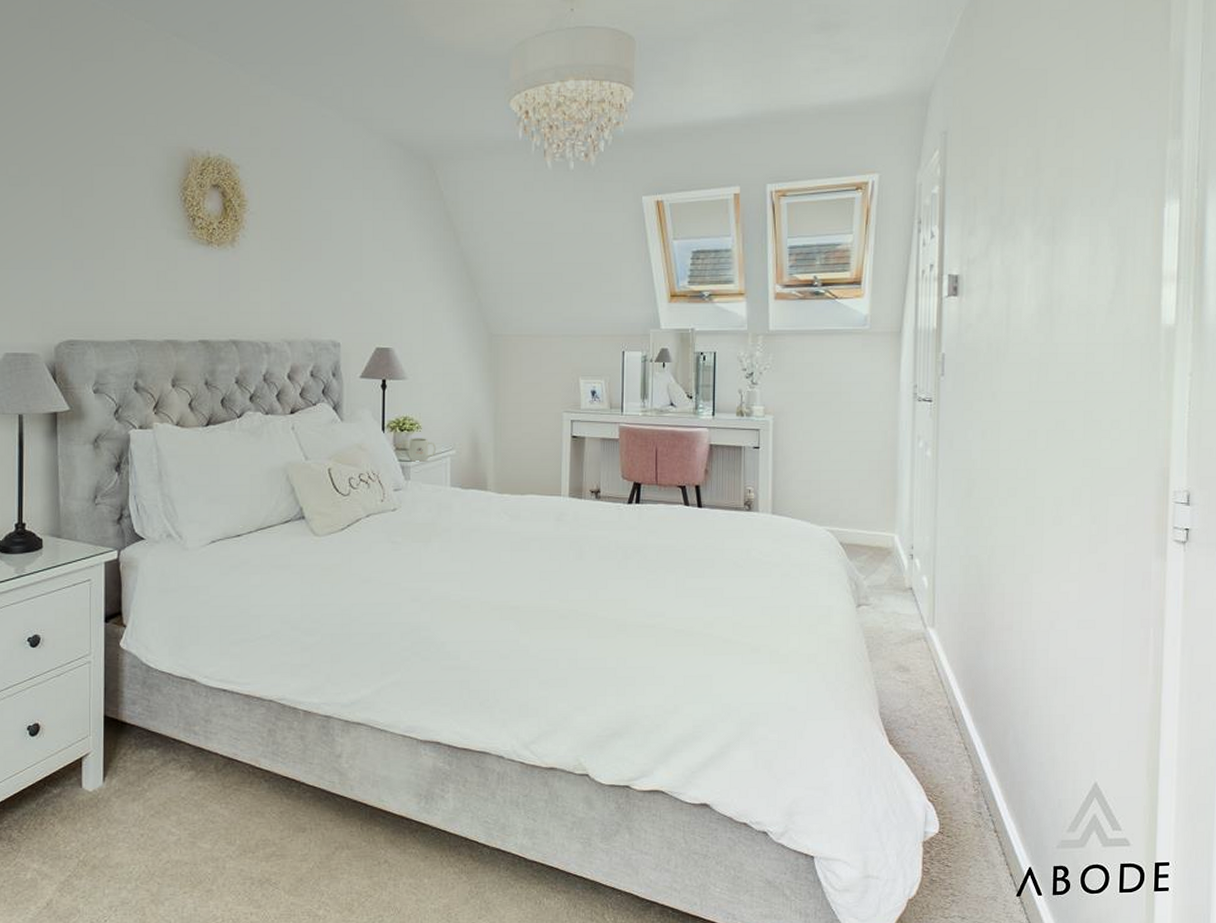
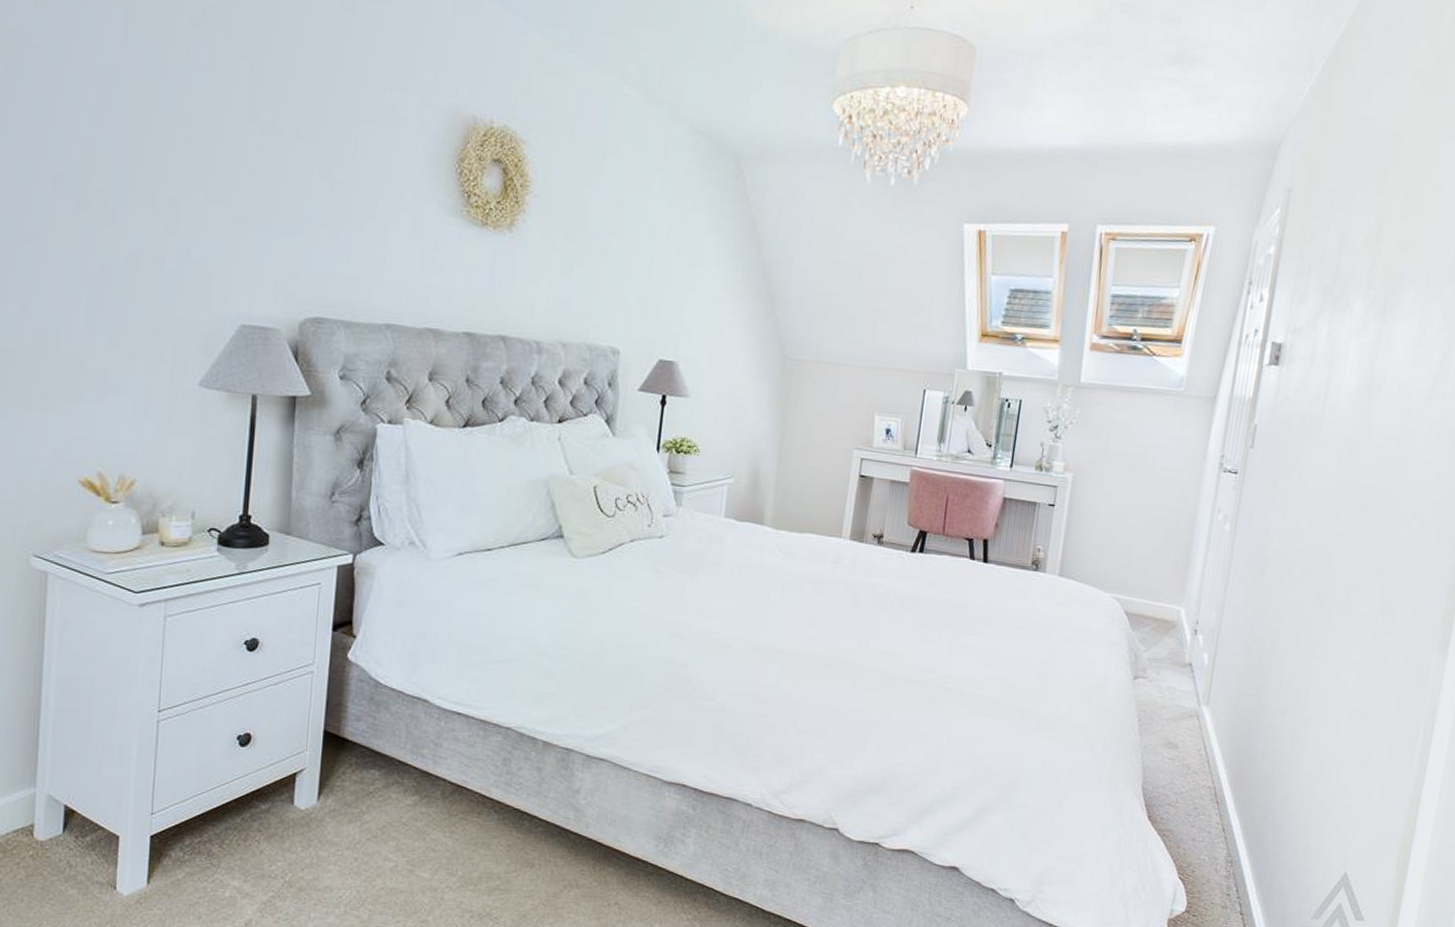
mug: present [408,438,437,463] -> none [682,461,714,489]

